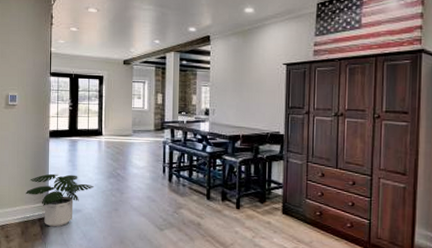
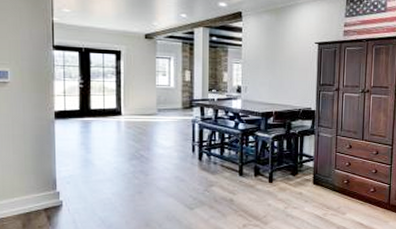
potted plant: present [25,173,95,227] -> none [25,158,114,216]

